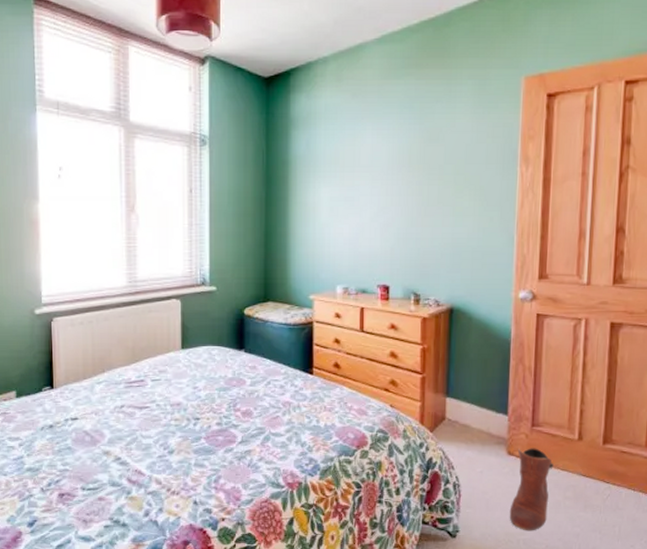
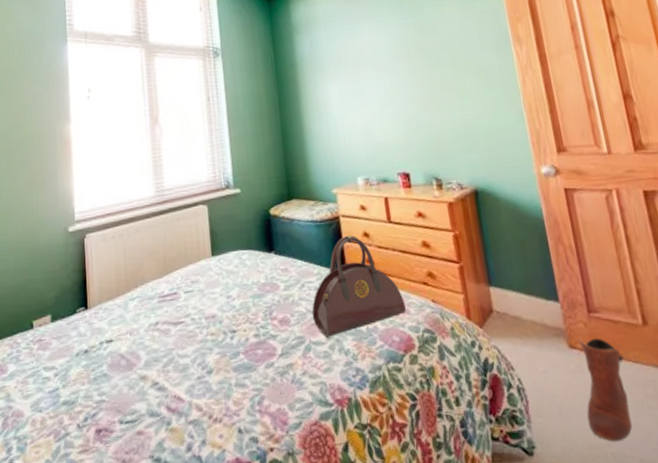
handbag: none [274,340,364,430] -> present [311,235,406,338]

